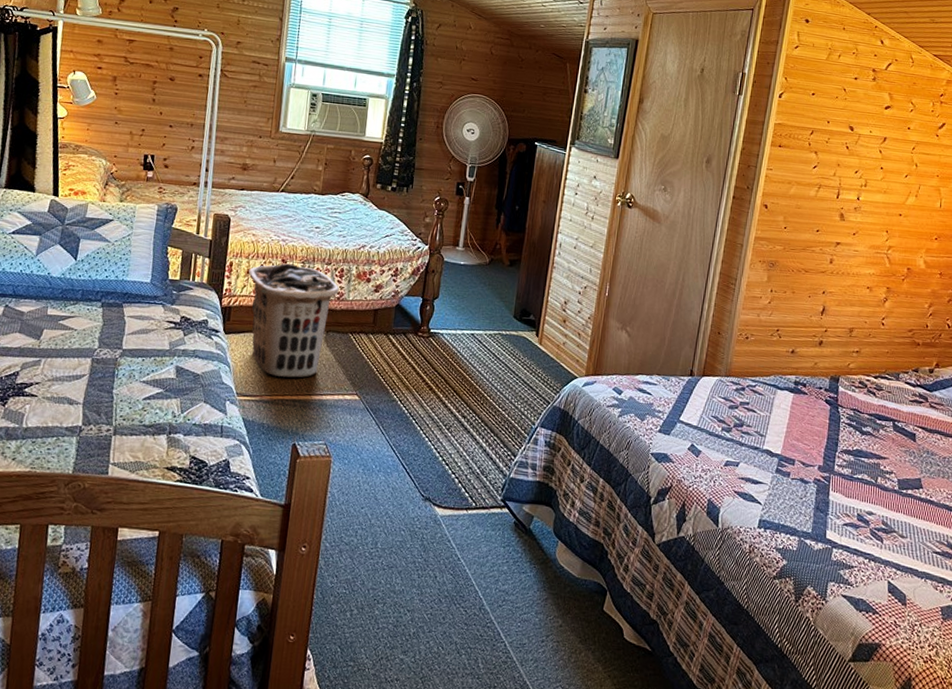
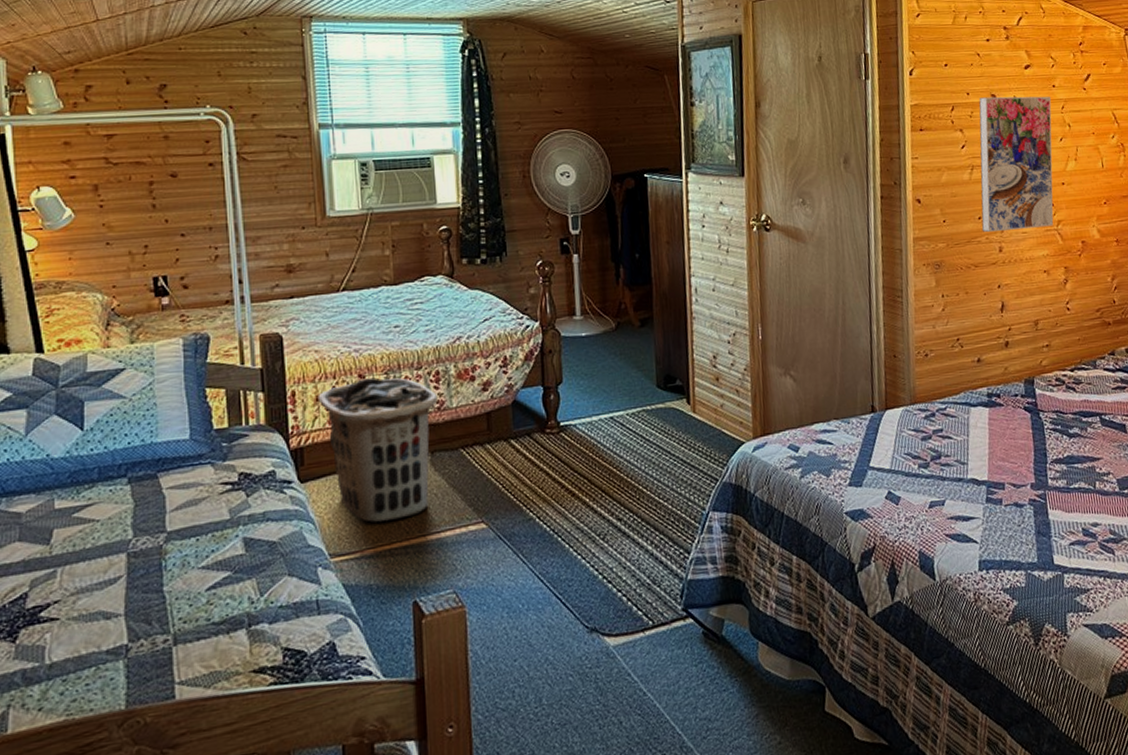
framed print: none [817,127,905,250] -> present [979,96,1054,233]

